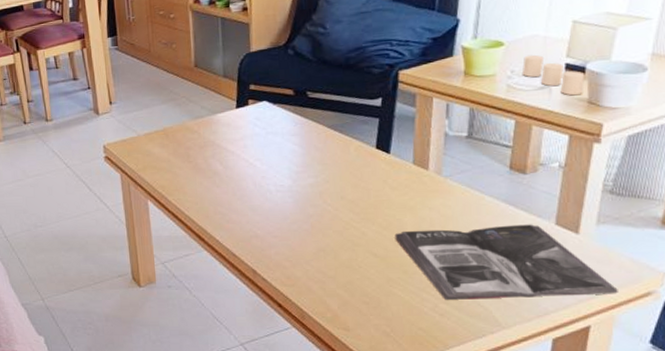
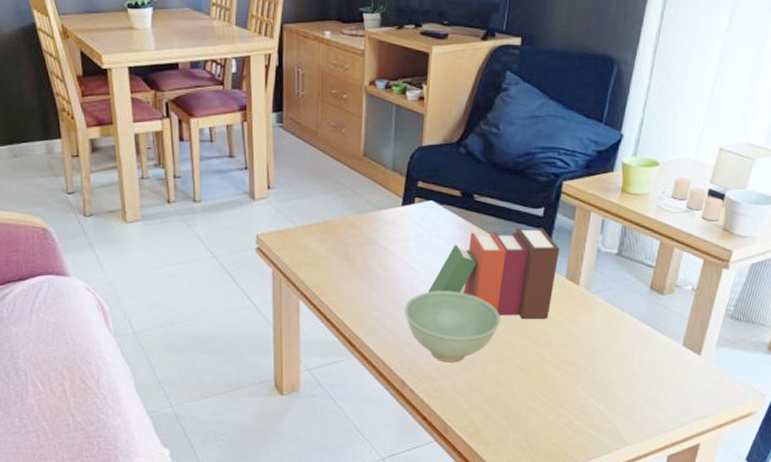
bowl: none [249,184,348,252] -> present [404,291,501,363]
books: none [270,117,404,206] -> present [428,227,560,319]
magazine: present [394,224,618,300] -> none [541,344,726,416]

